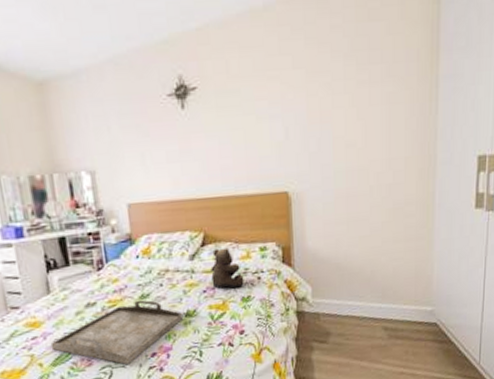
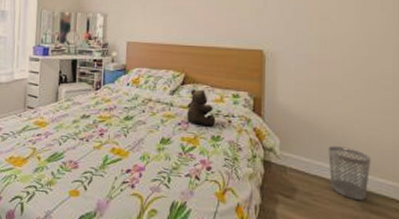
serving tray: present [50,299,184,365] -> none [49,120,159,175]
wastebasket: none [358,281,397,331] -> present [328,146,372,200]

